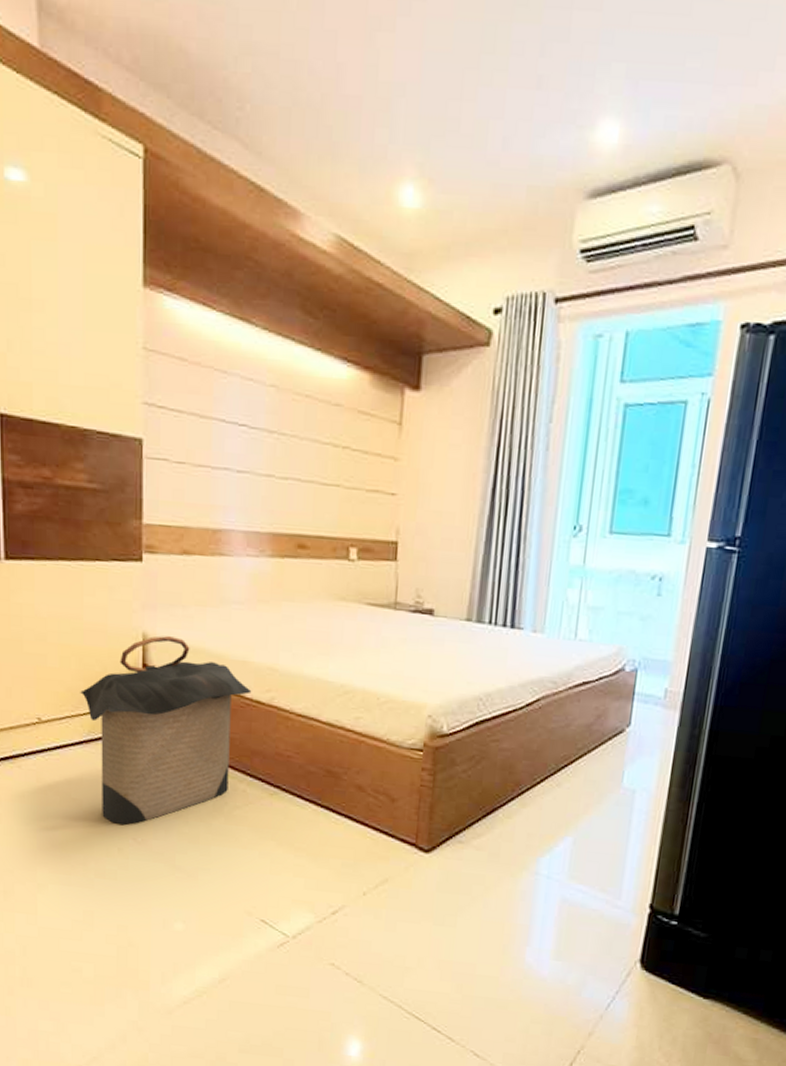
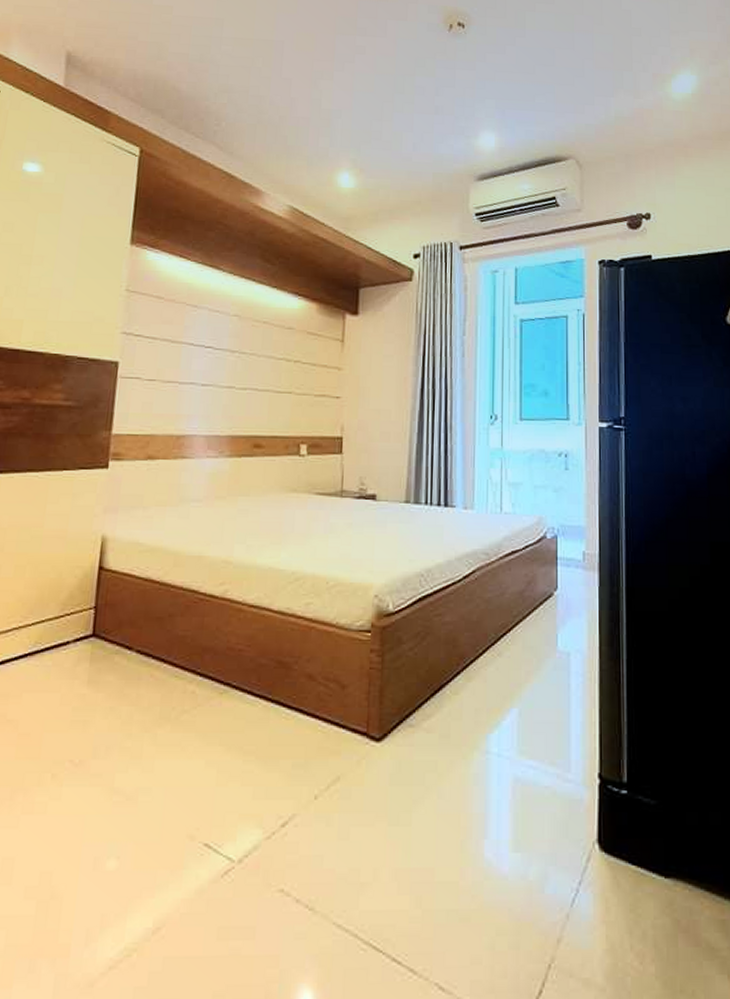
laundry hamper: present [80,636,252,826] -> none [31,537,206,746]

